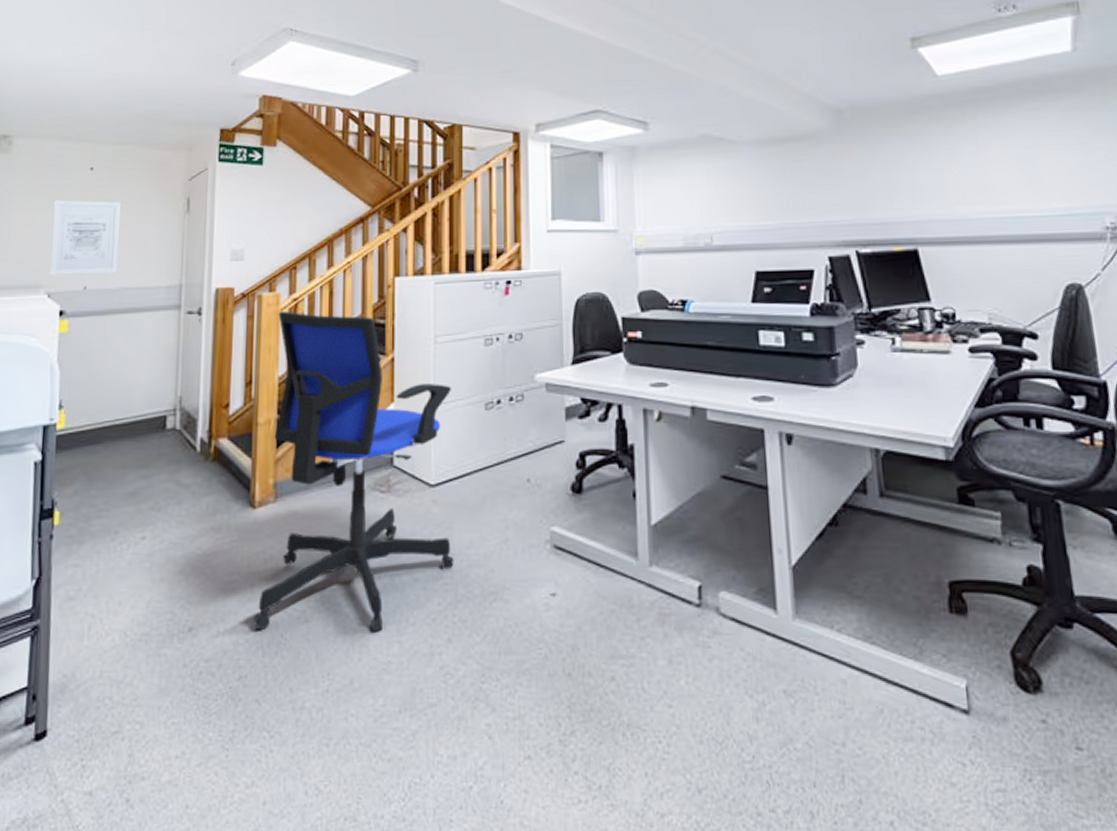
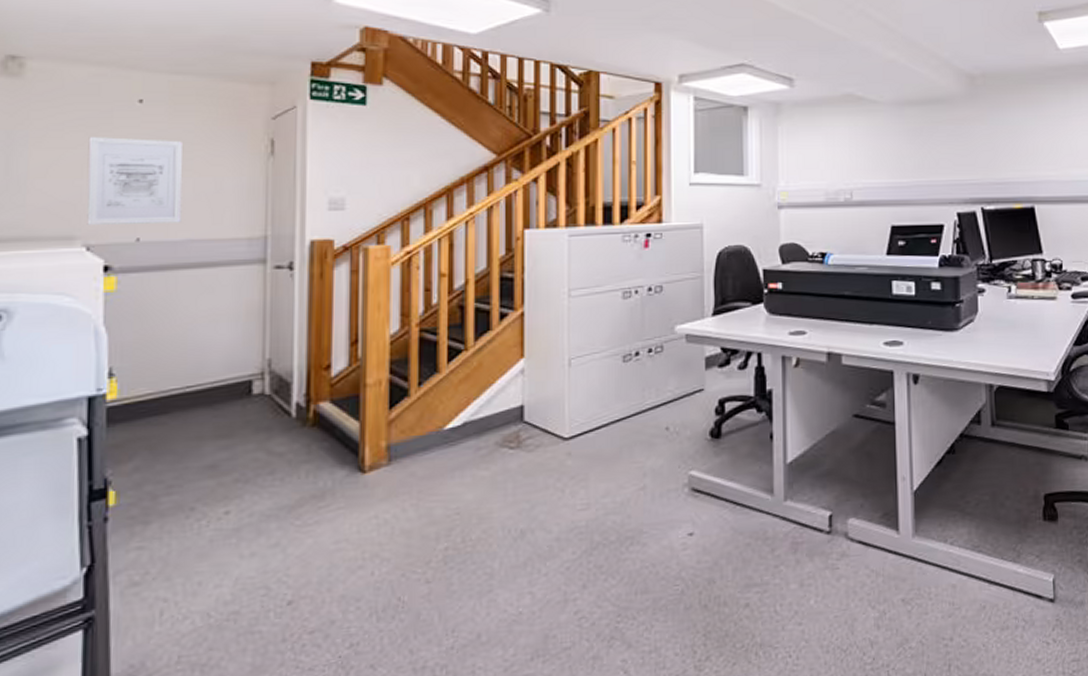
office chair: present [253,310,454,632] -> none [365,264,589,595]

